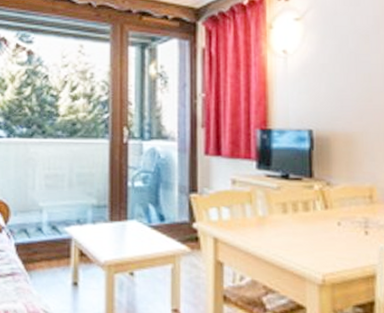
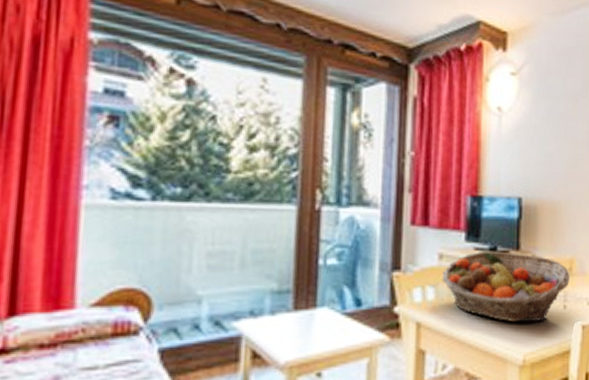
fruit basket: none [235,178,371,246] -> present [441,251,570,323]

